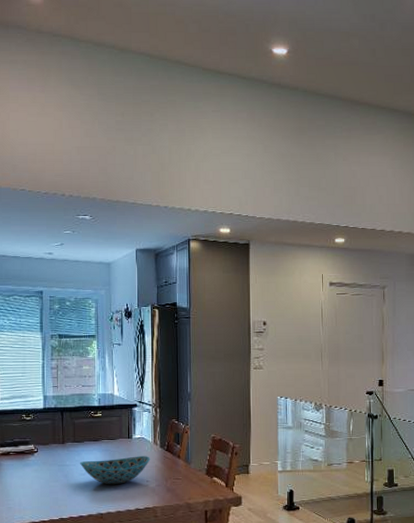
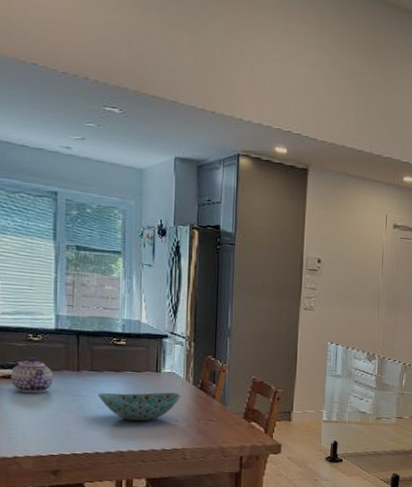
teapot: none [9,434,43,466] -> present [11,356,54,393]

